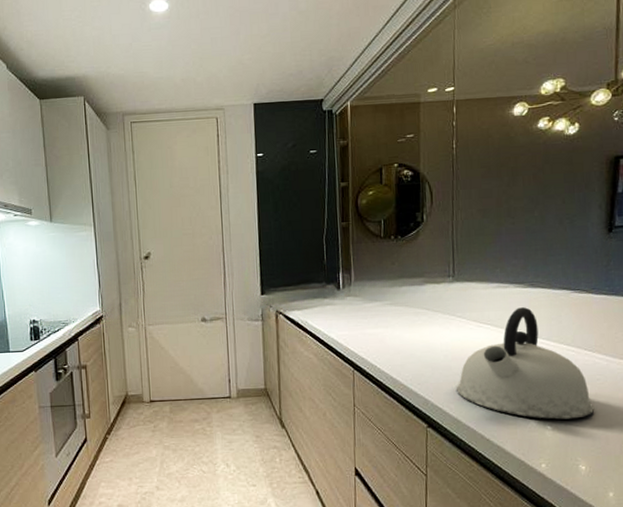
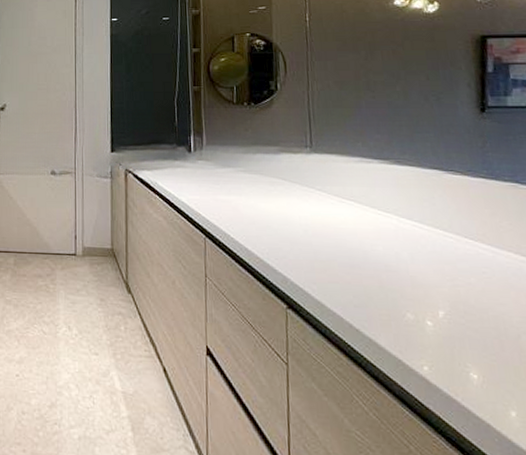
kettle: present [457,307,594,420] -> none [319,185,482,316]

